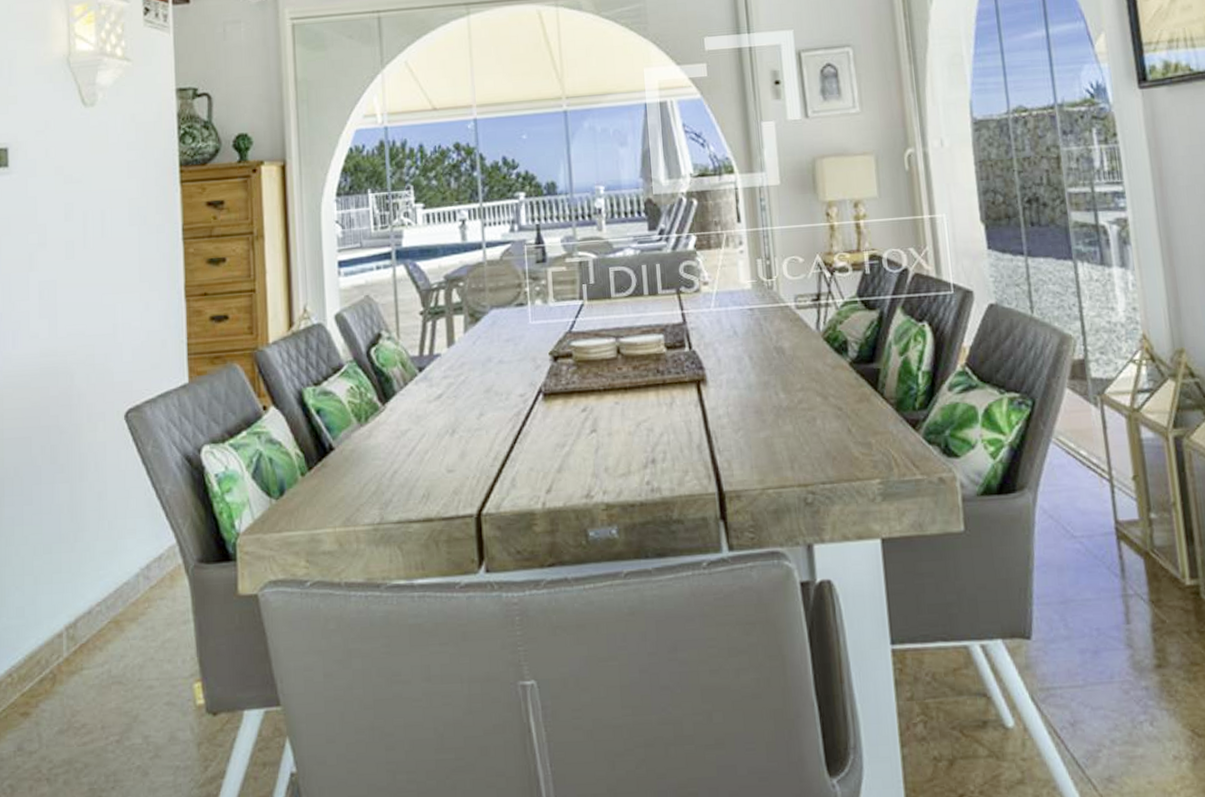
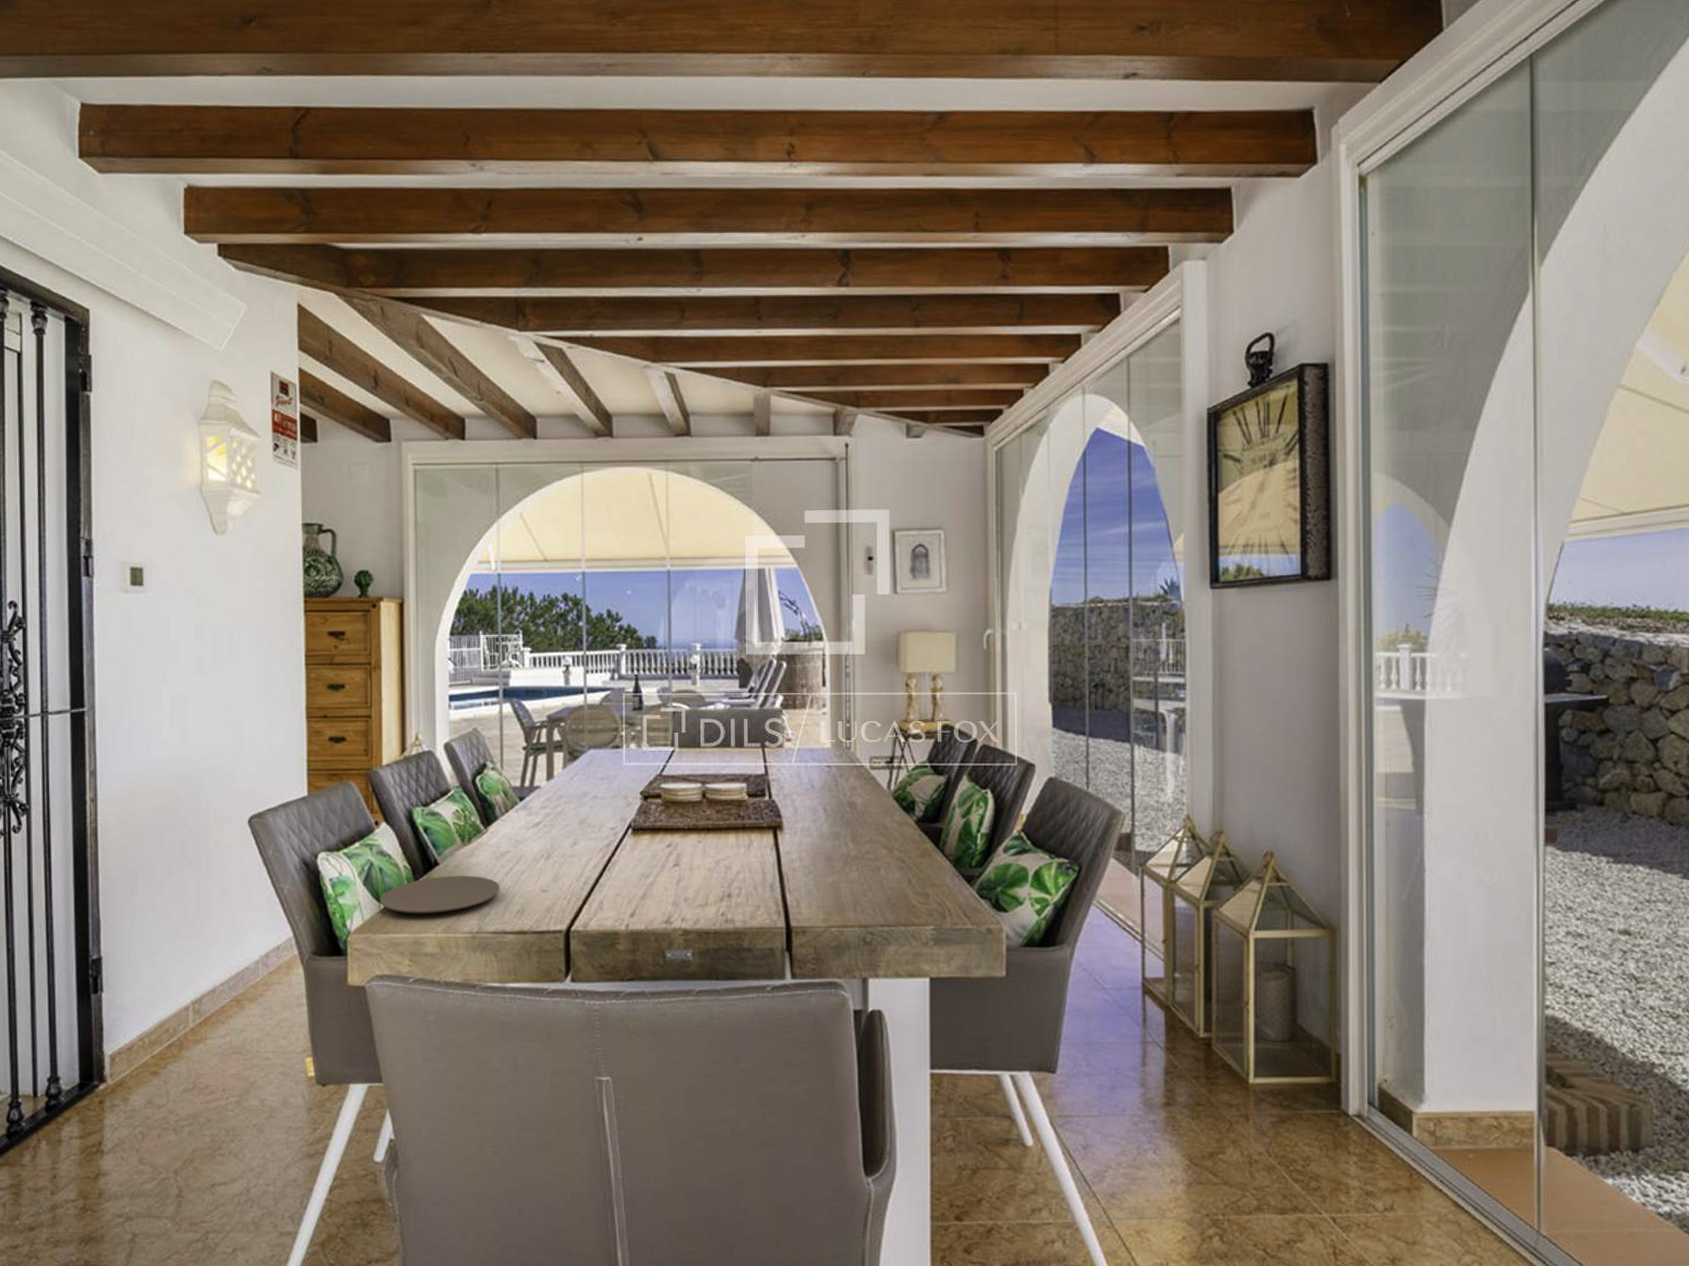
plate: none [271,459,402,508] -> present [380,875,500,914]

